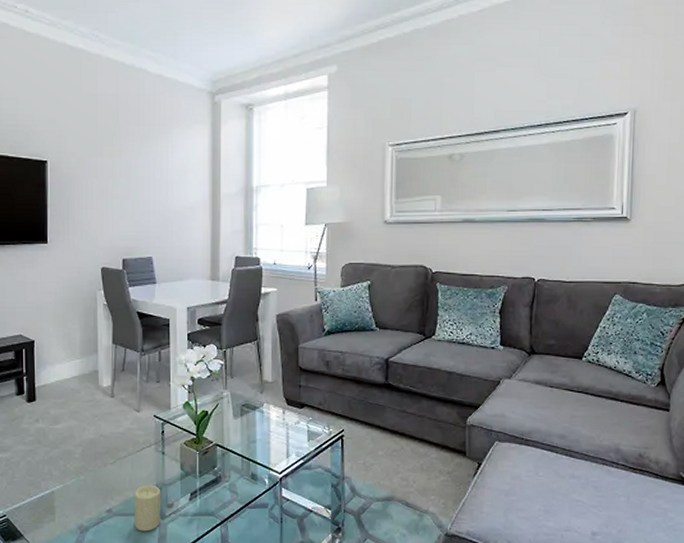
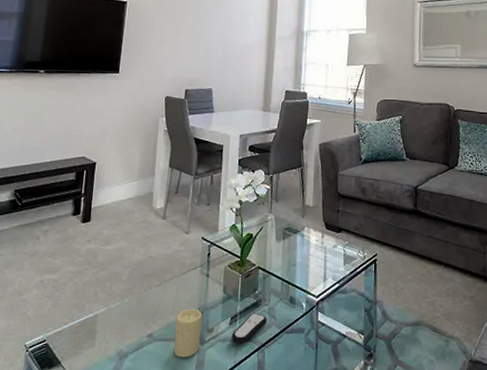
remote control: none [192,489,228,518] -> present [231,313,267,344]

